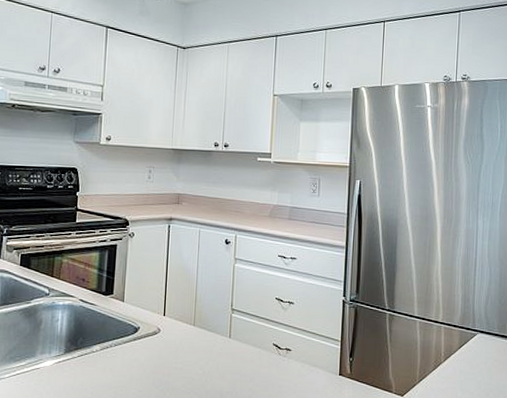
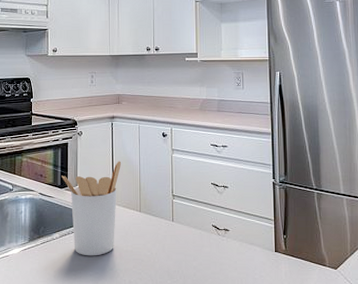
utensil holder: none [107,268,176,373] -> present [62,161,121,256]

